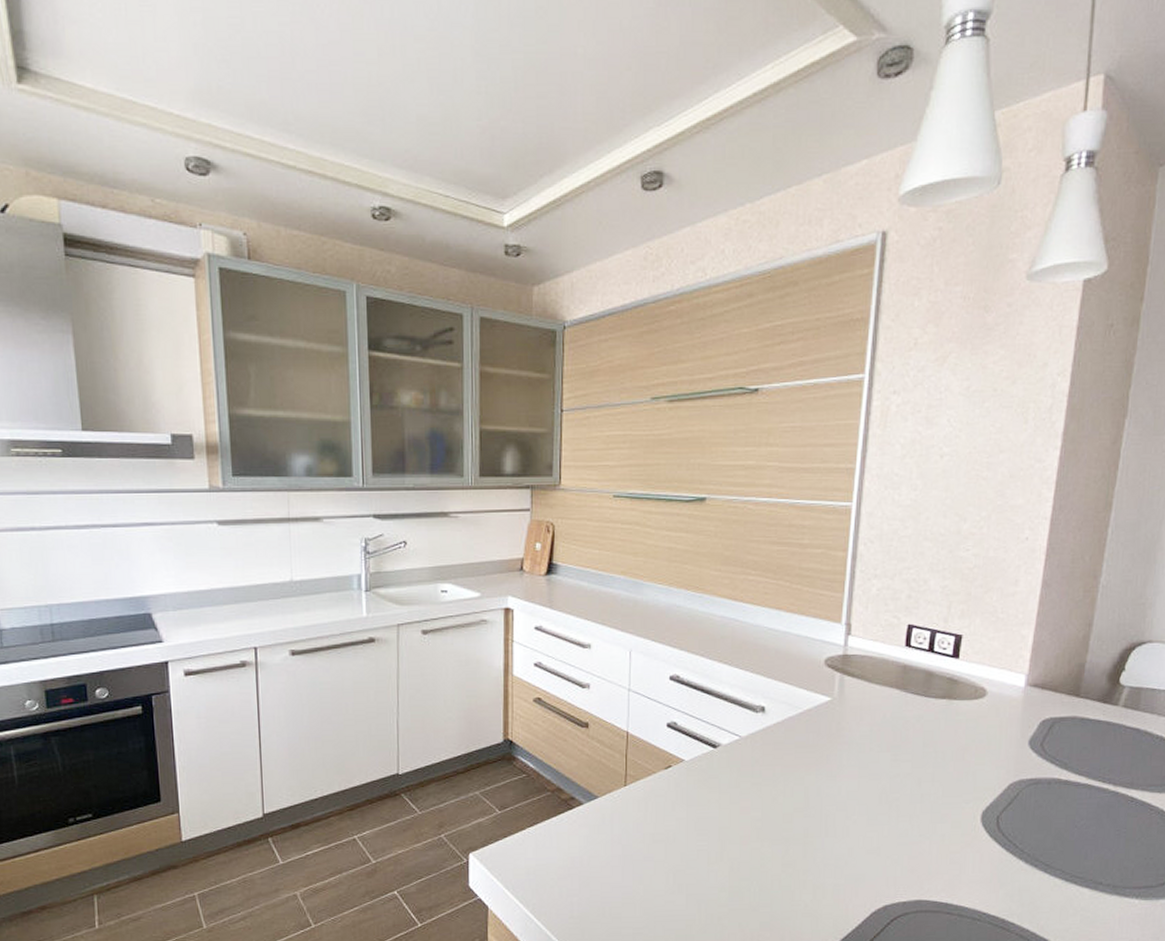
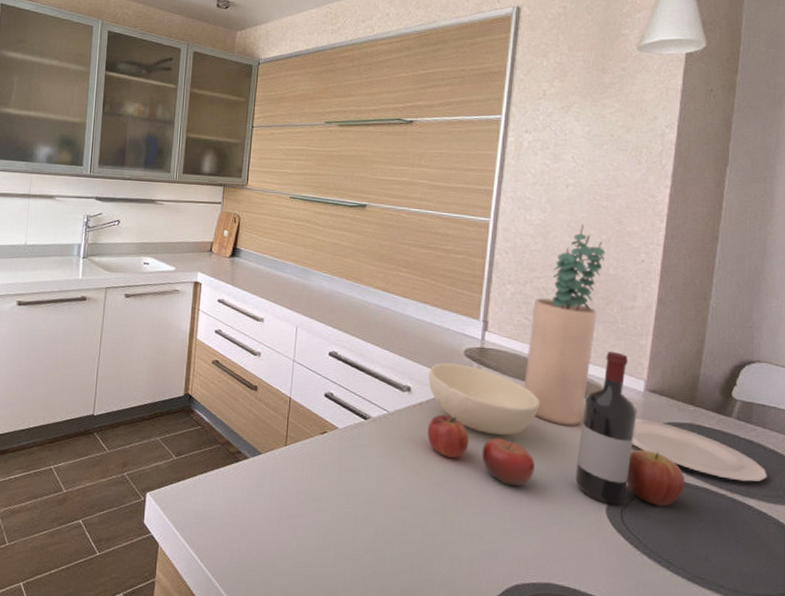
bowl: none [785,675,911,750] -> present [428,363,540,436]
fruit: none [785,734,832,780] -> present [427,414,469,458]
fruit: none [846,753,904,804] -> present [482,438,535,487]
vase: none [892,501,985,733] -> present [524,224,606,426]
wine bottle: none [948,646,1017,811] -> present [575,352,637,504]
fruit: none [1003,750,1066,808] -> present [626,449,685,506]
plate: none [1010,716,1154,773] -> present [631,418,768,482]

